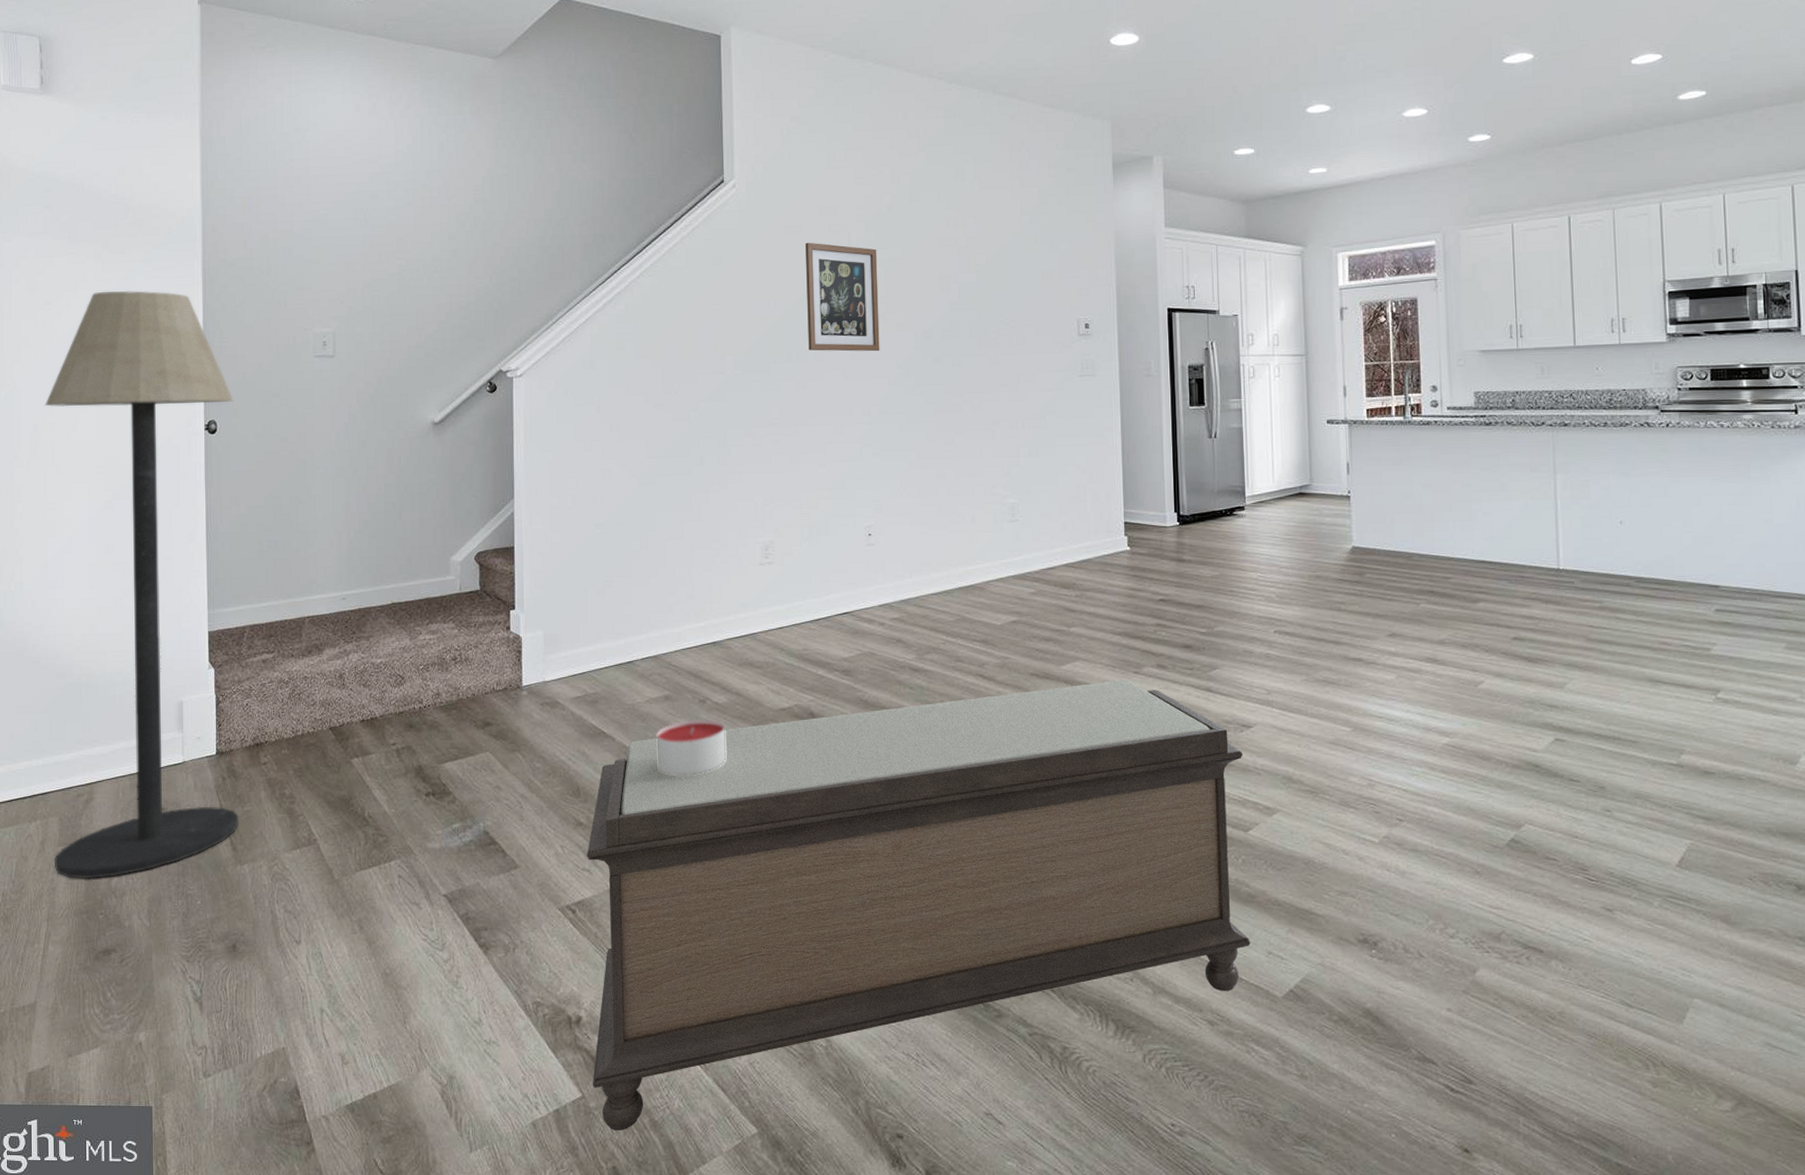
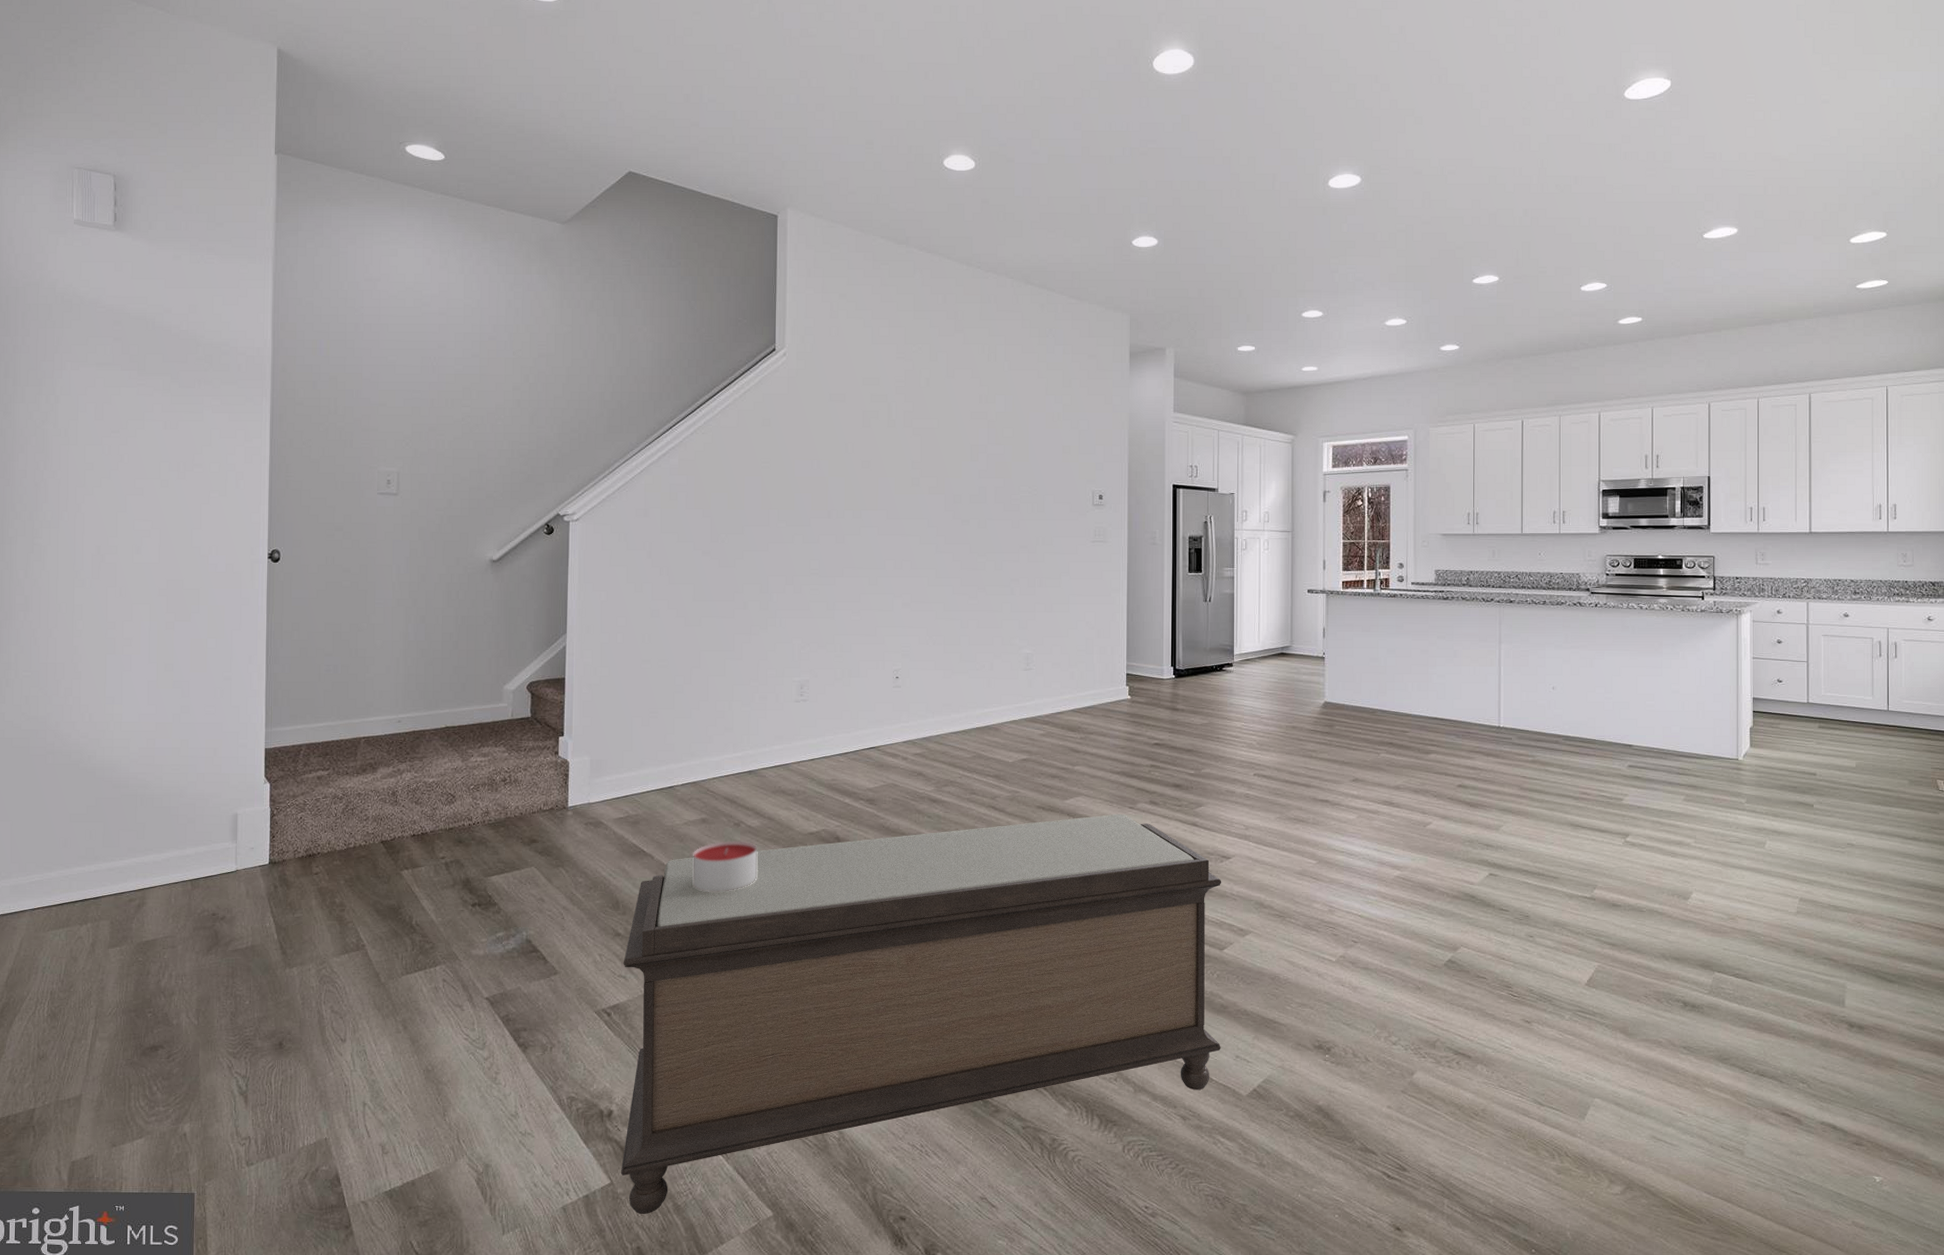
floor lamp: present [45,290,239,879] -> none [103,422,297,980]
wall art: present [805,242,880,352] -> none [848,409,914,512]

